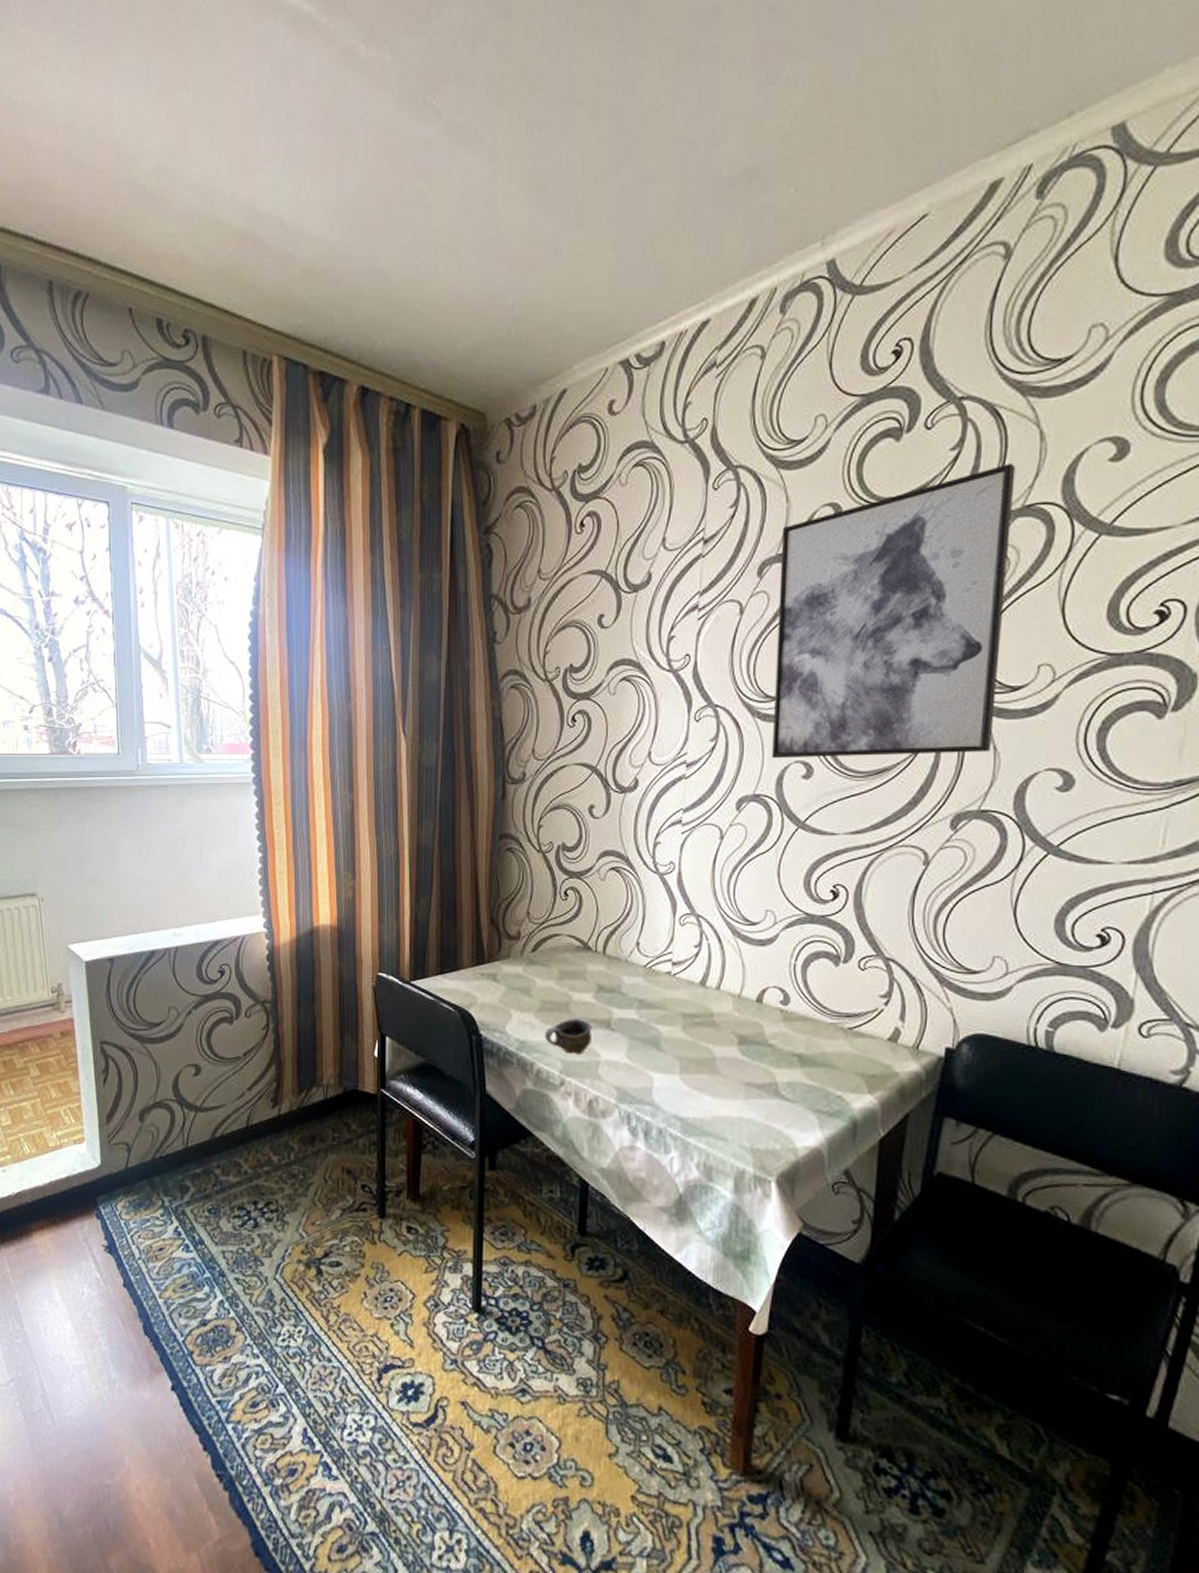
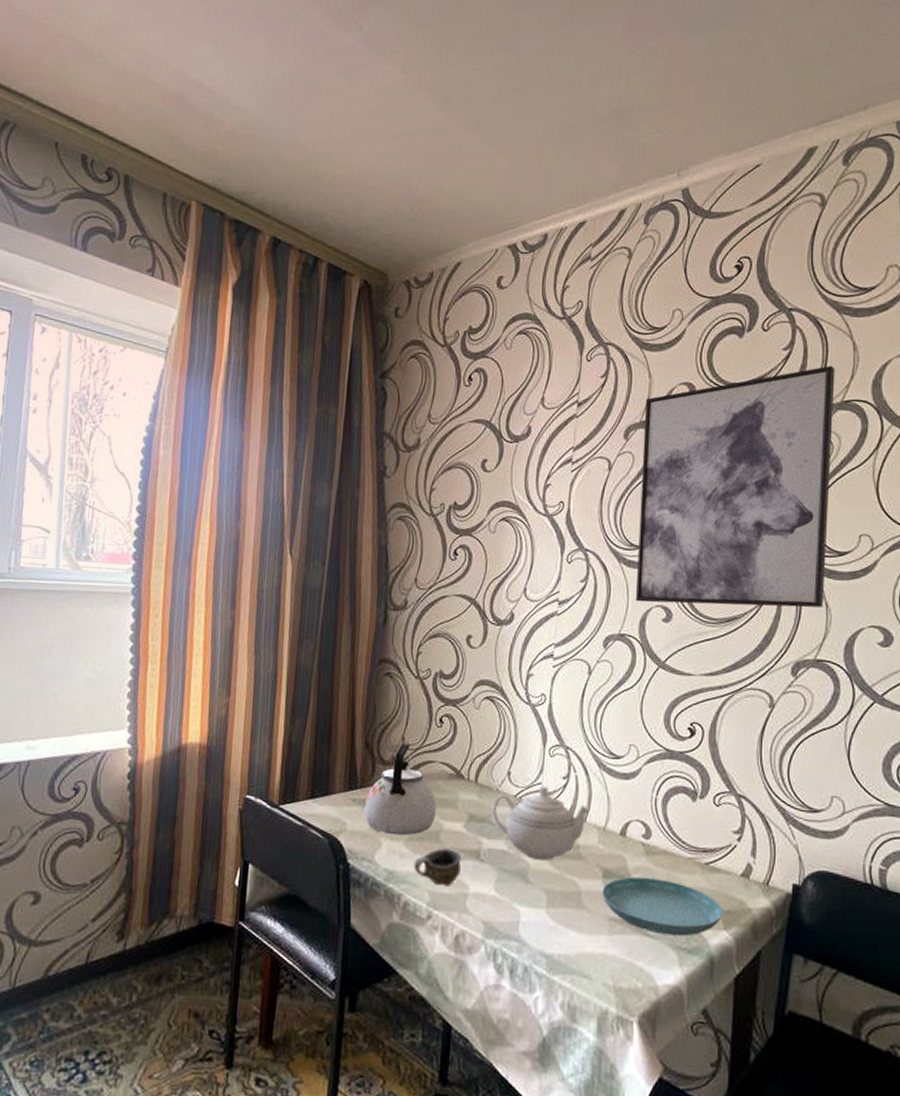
kettle: none [492,918,565,1008] -> present [363,744,437,836]
teapot: none [621,954,722,1028] -> present [492,785,589,861]
saucer: none [738,1043,868,1100] -> present [602,877,723,936]

